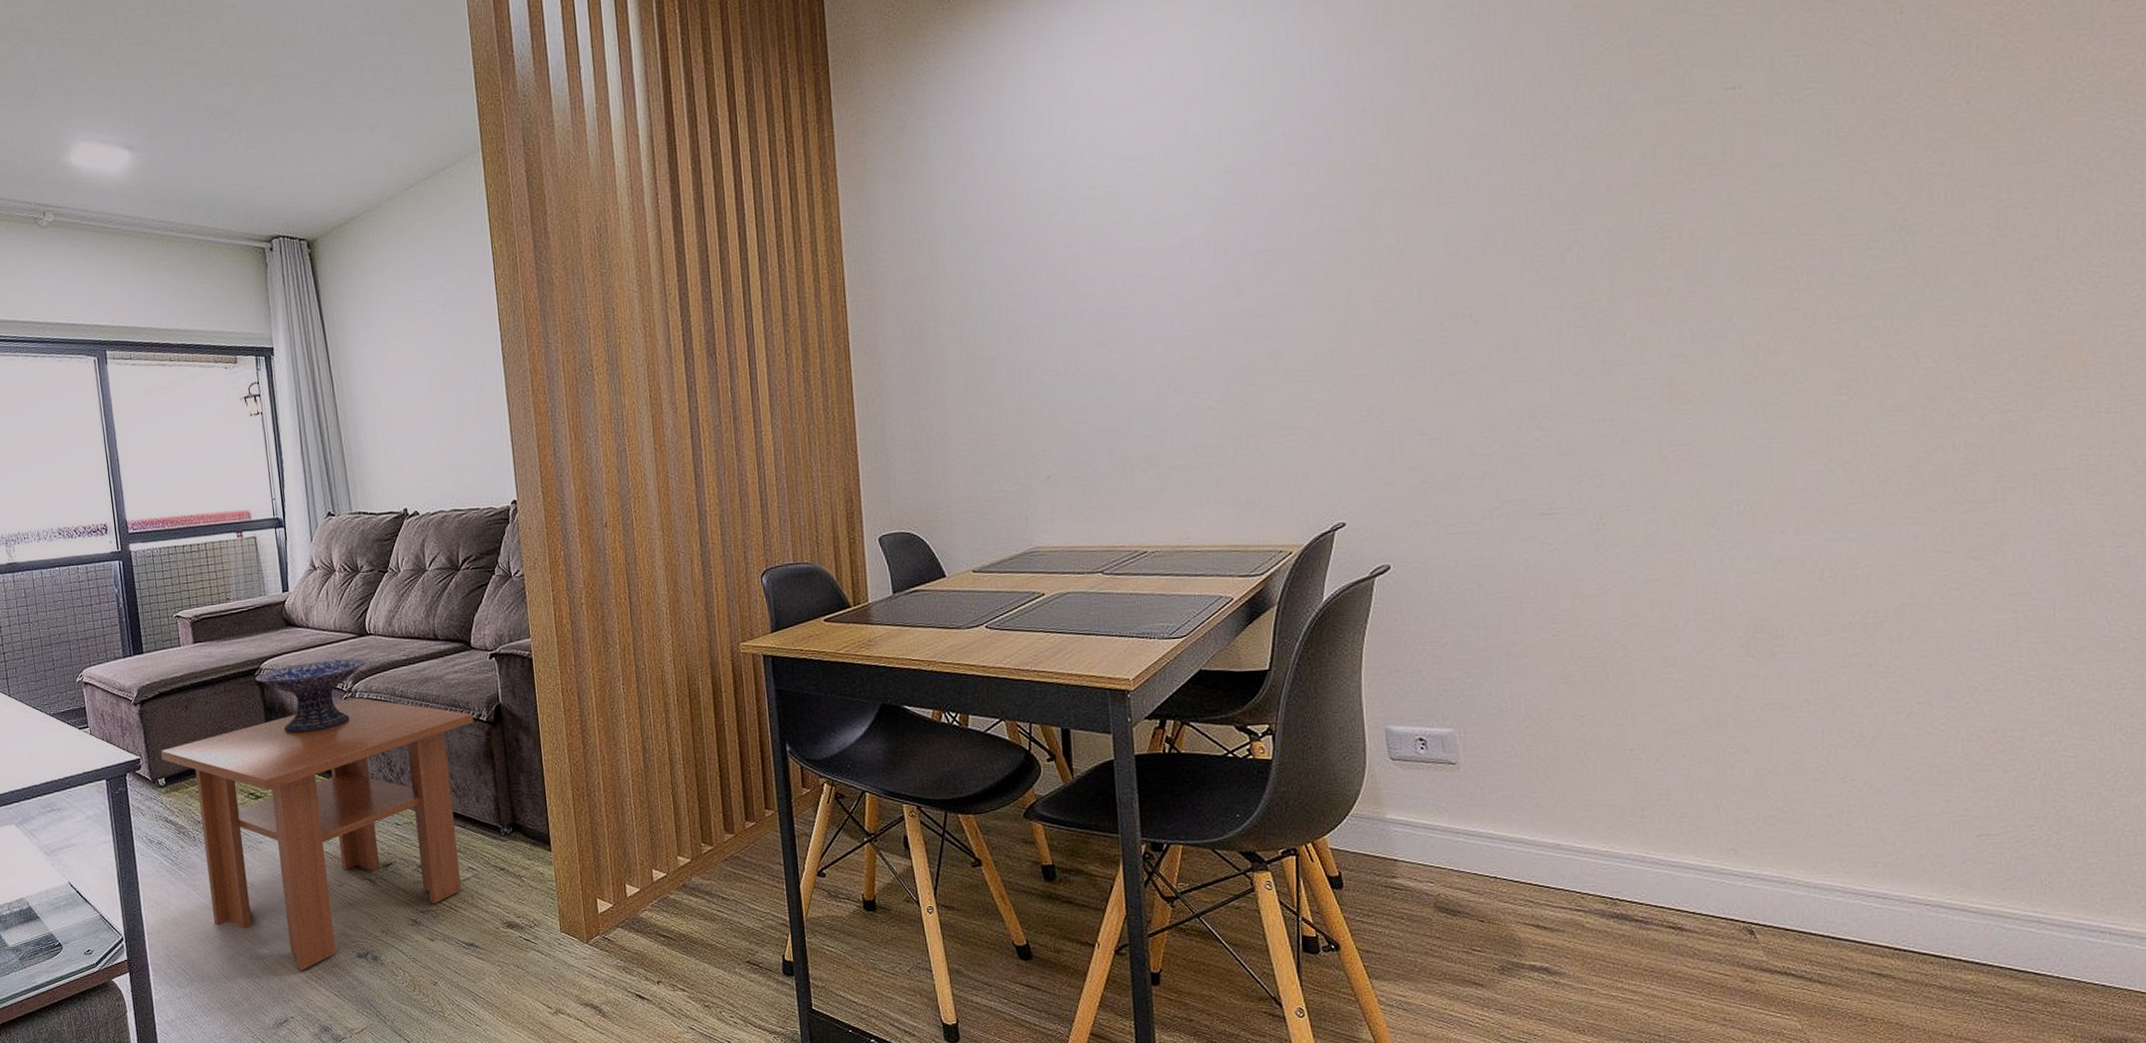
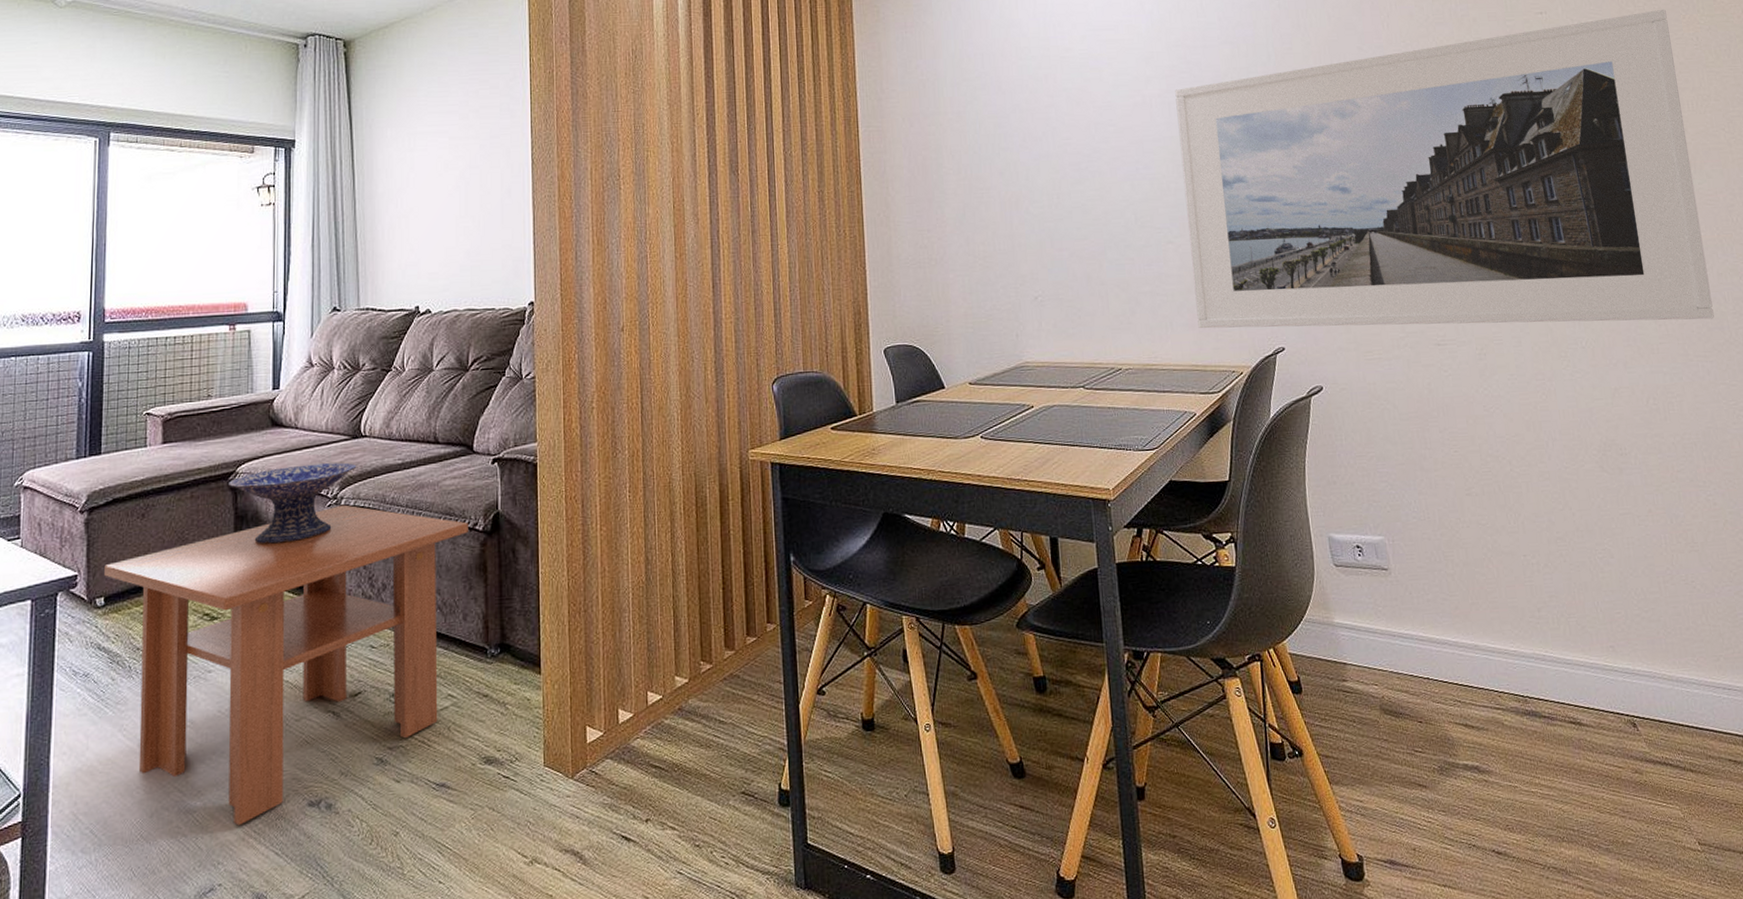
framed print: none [1223,66,1934,505] -> present [1175,9,1714,329]

